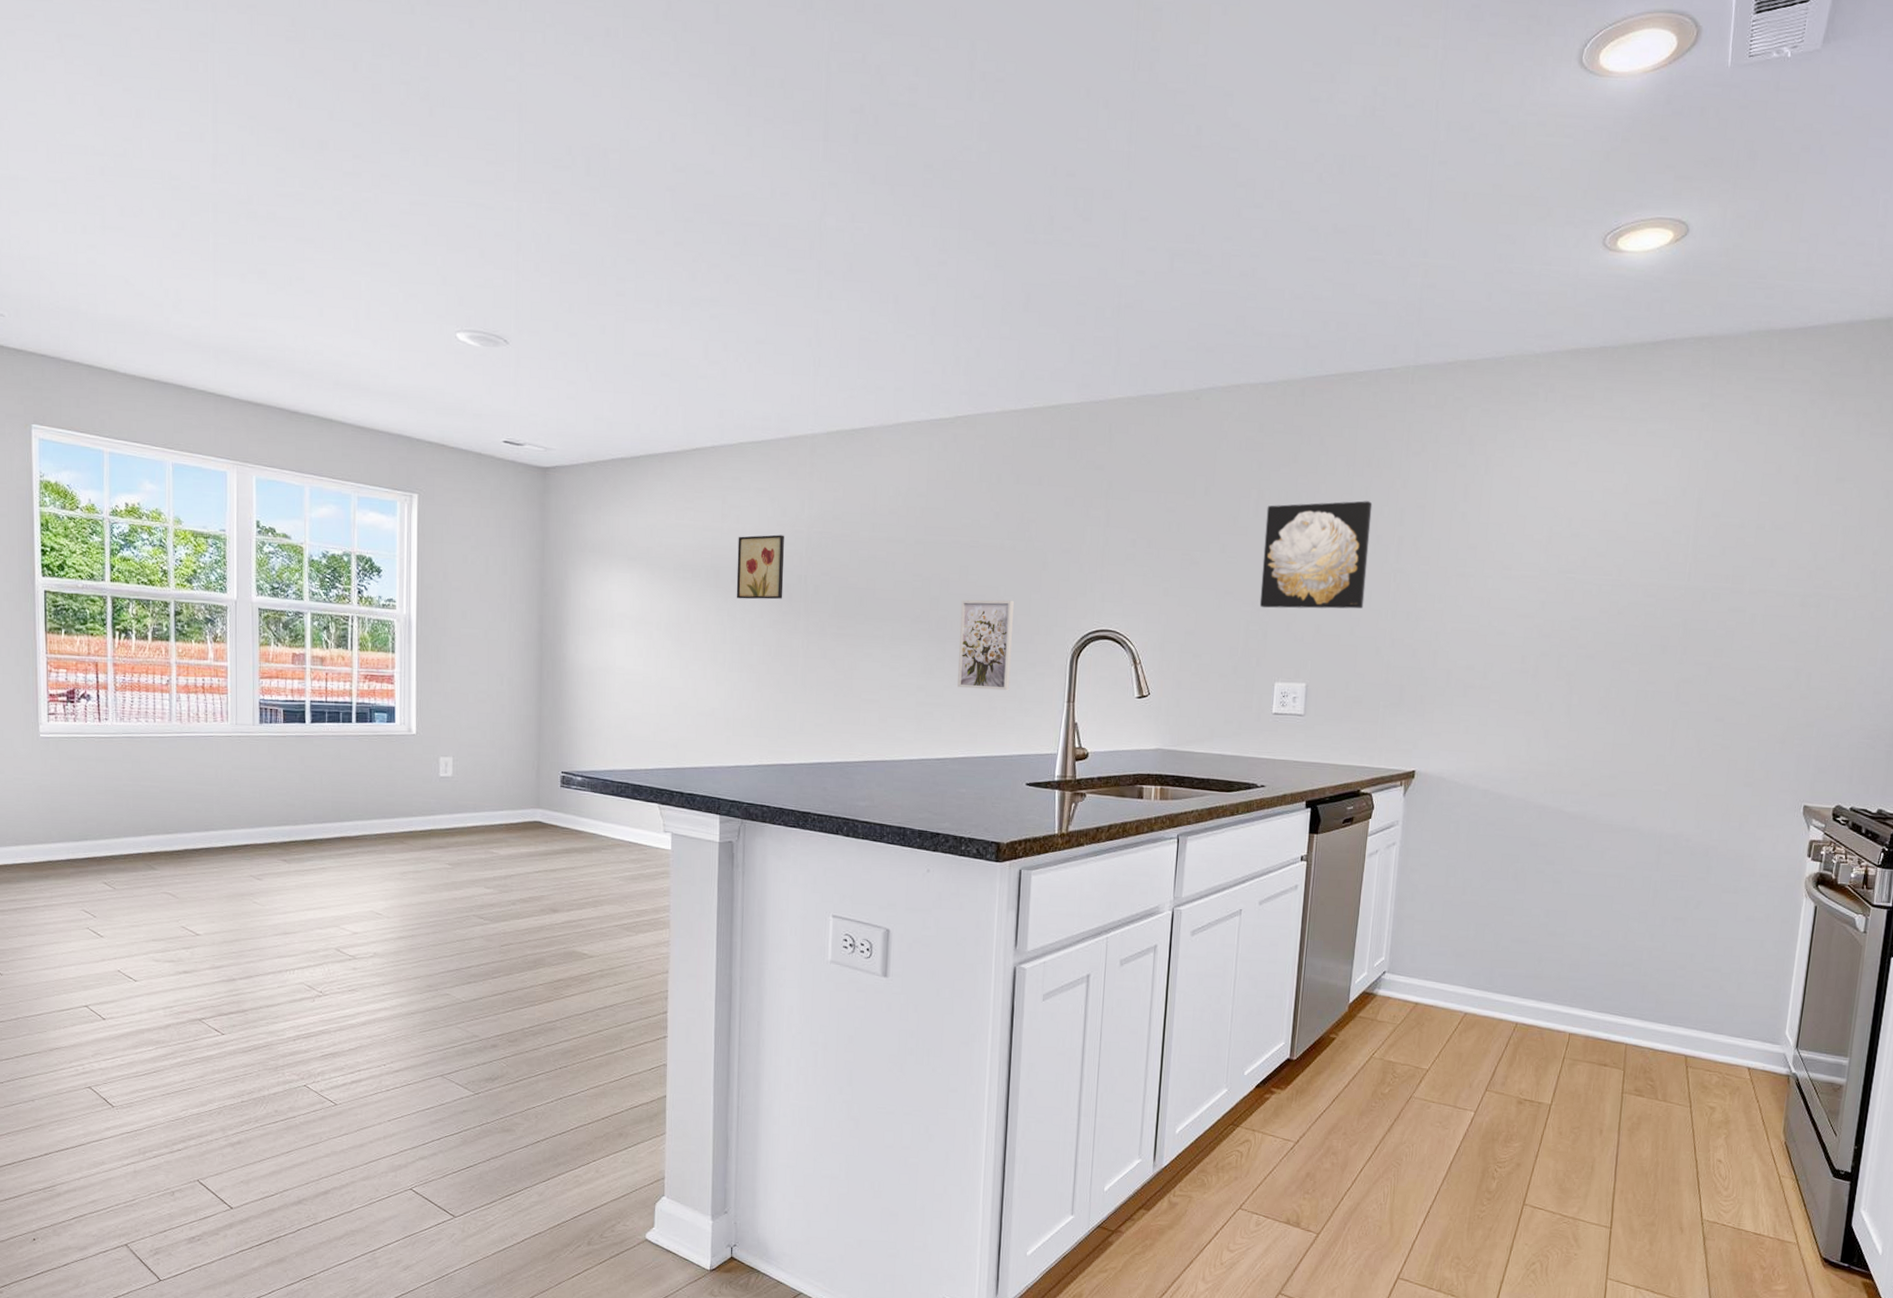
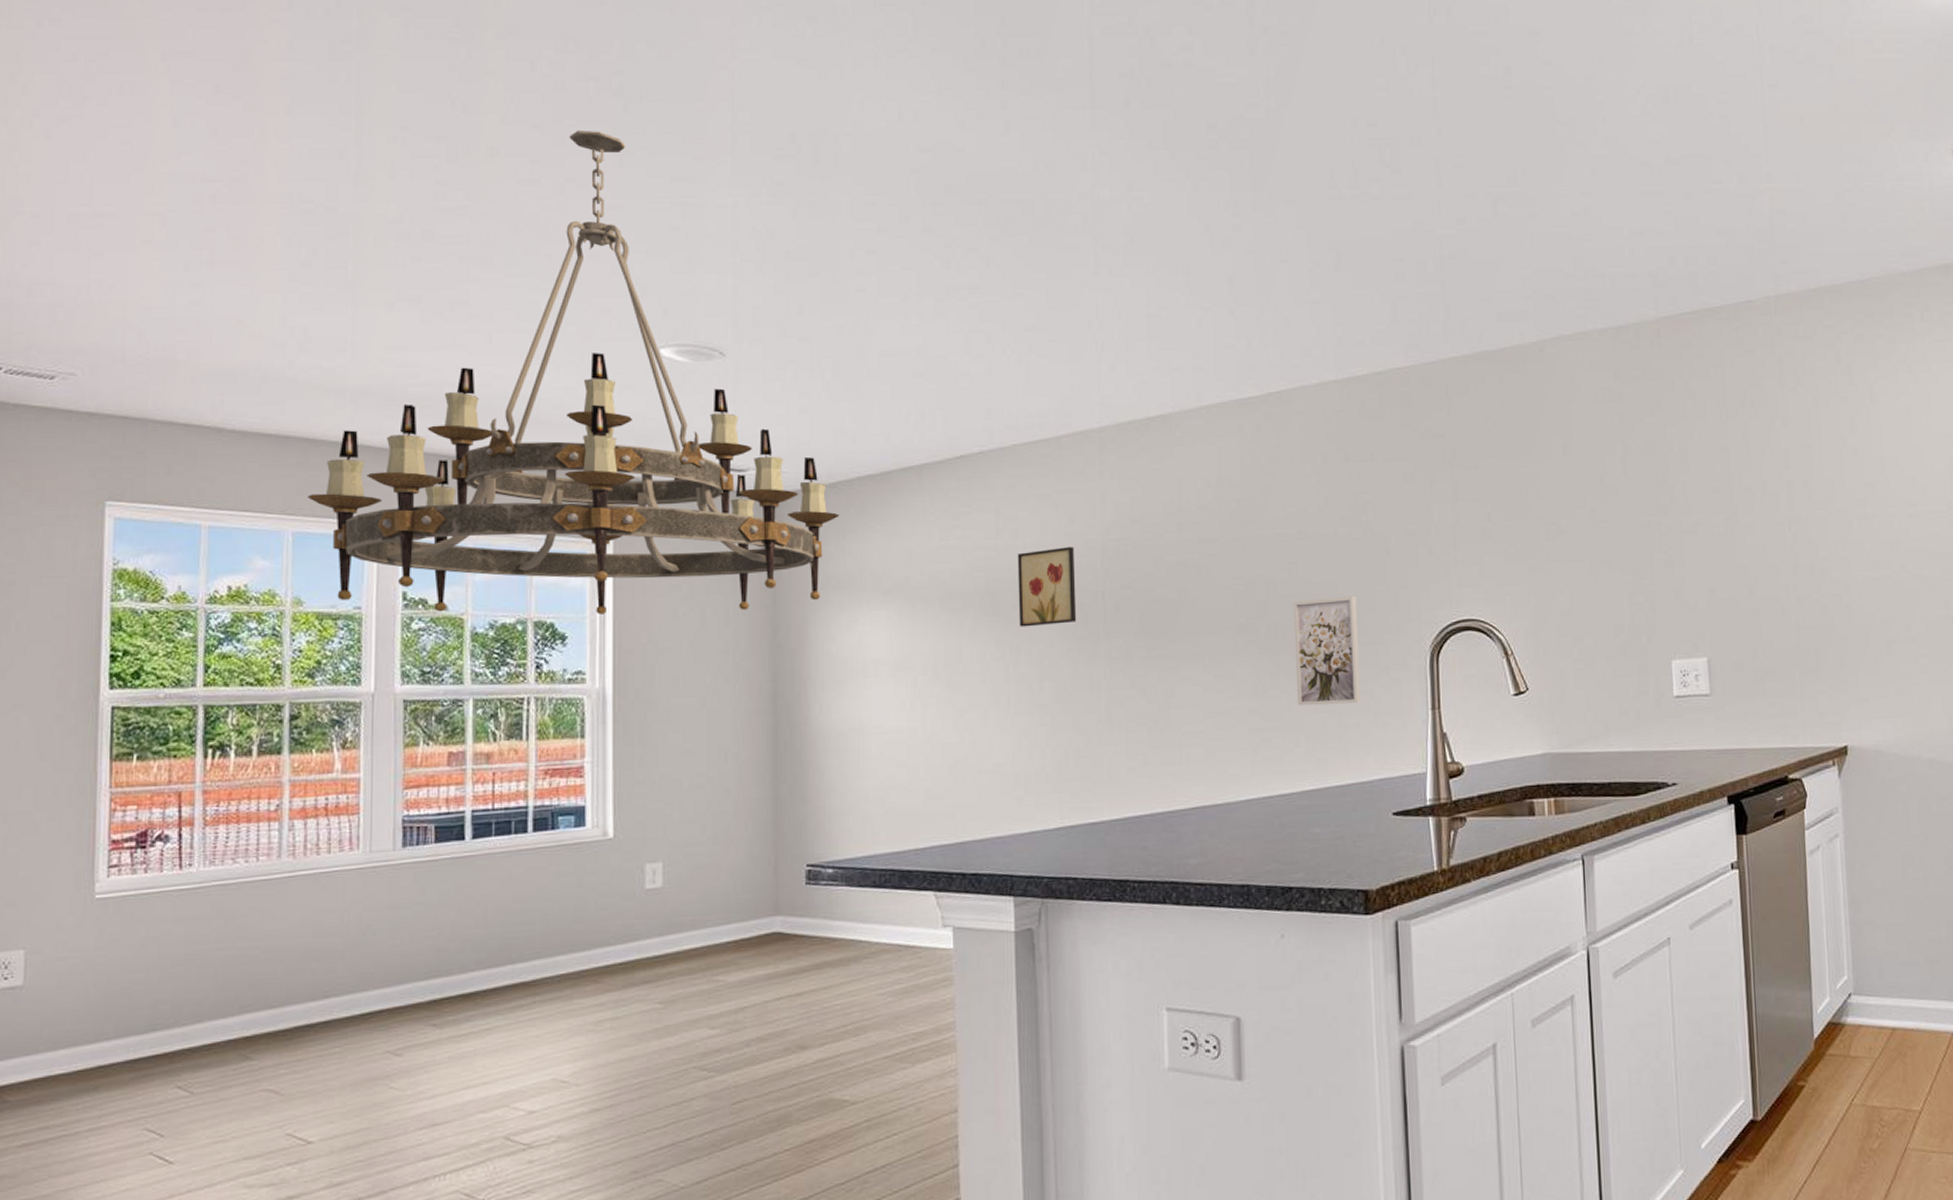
chandelier: none [183,130,597,562] -> present [308,130,840,615]
wall art: present [1259,501,1373,609] -> none [1635,445,1760,576]

